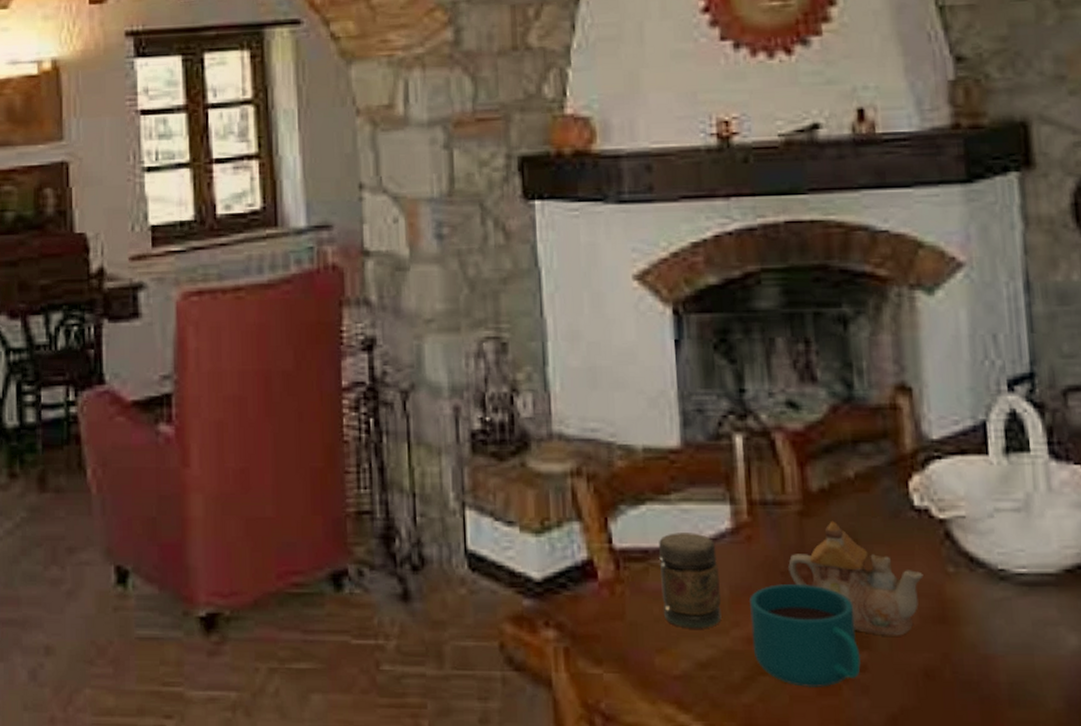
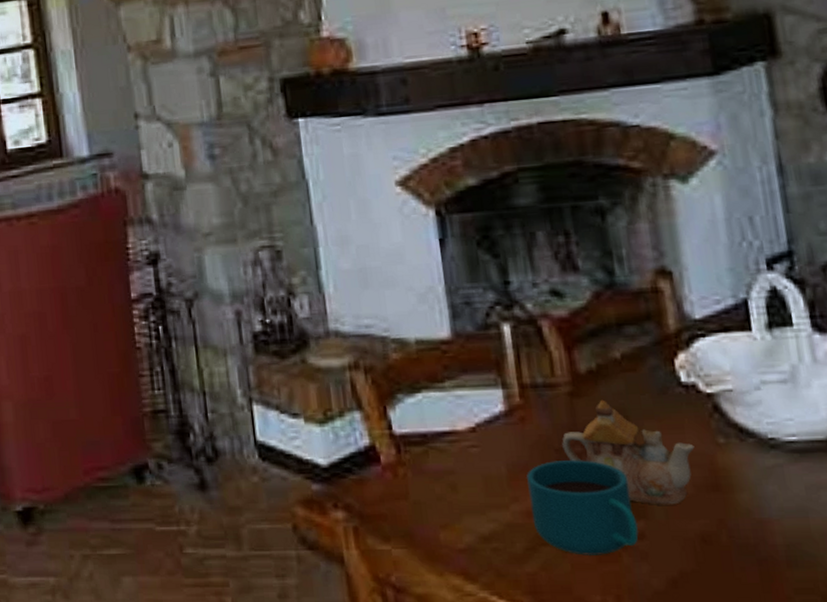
jar: present [659,533,722,629] -> none [436,416,501,506]

